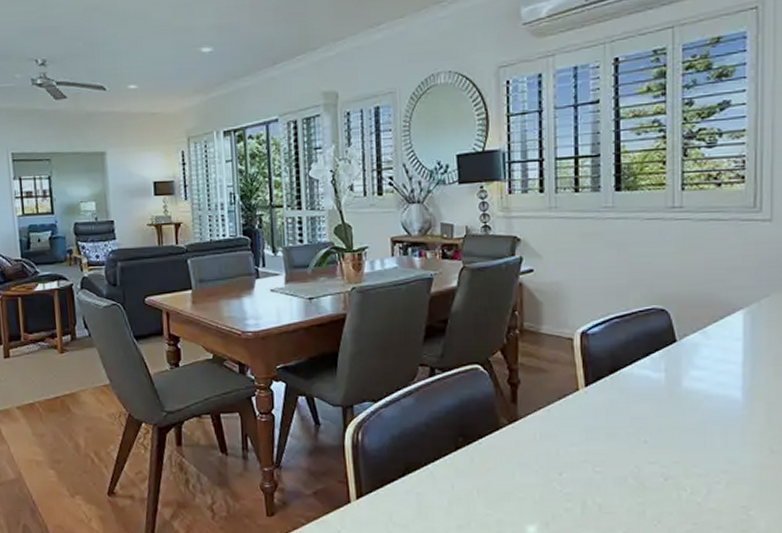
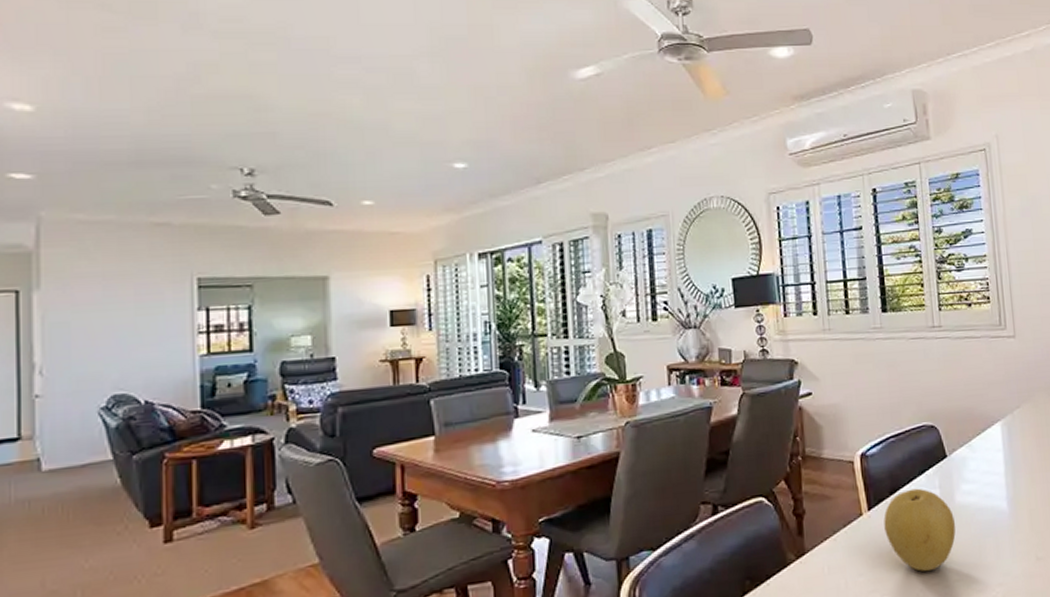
fruit: none [601,370,680,450] -> present [884,488,956,572]

